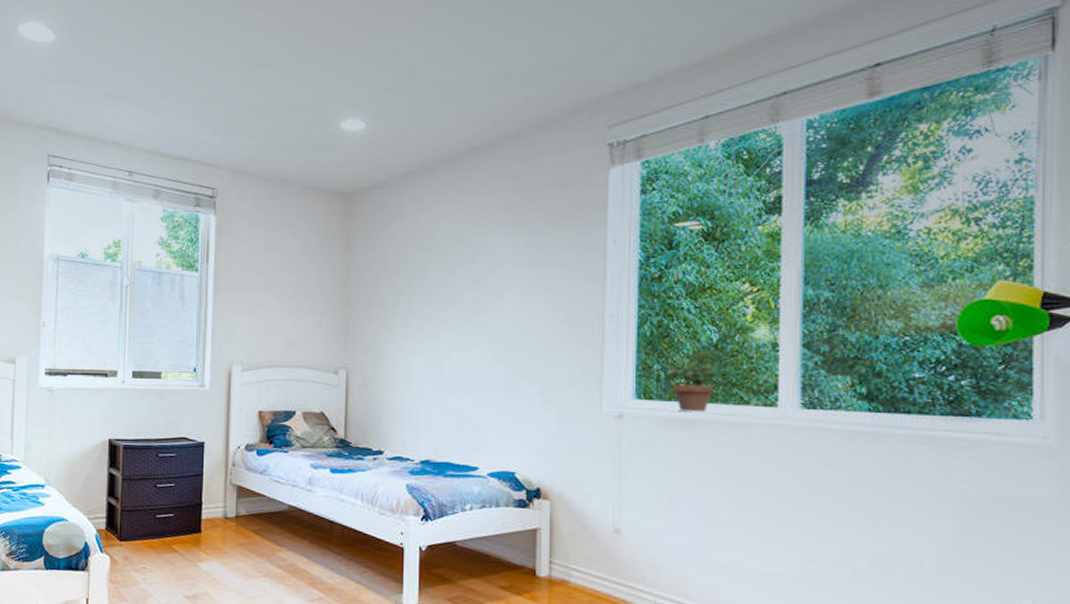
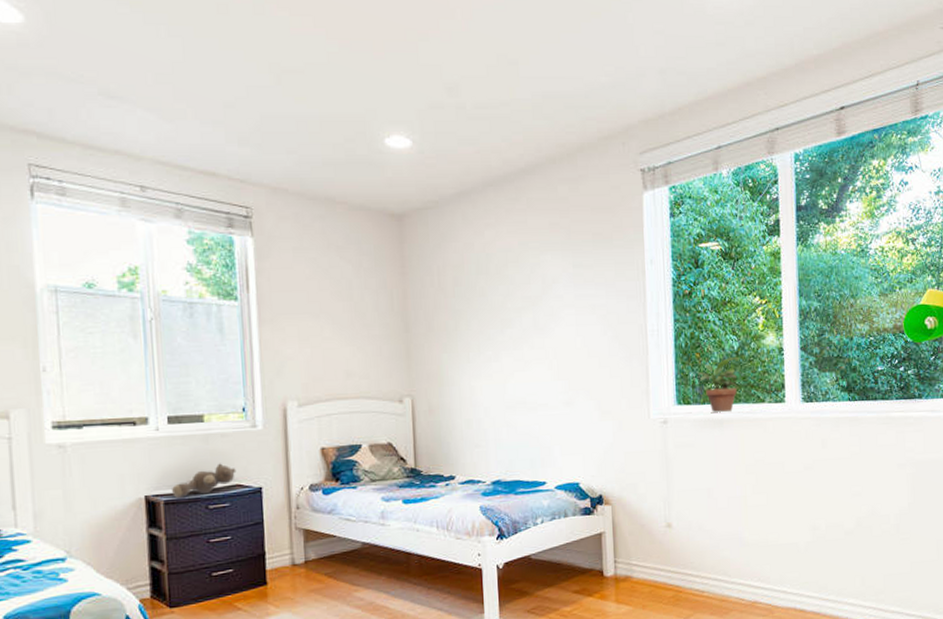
stuffed bear: none [129,417,184,445] -> present [171,463,237,499]

